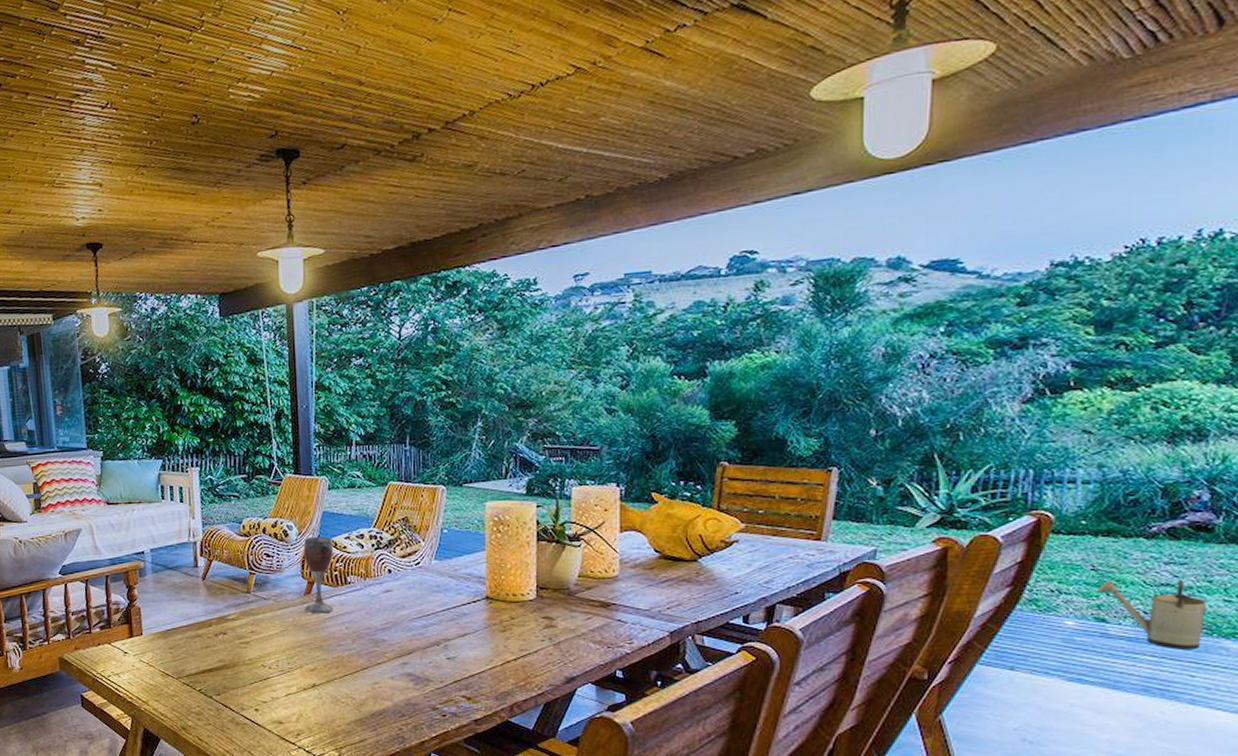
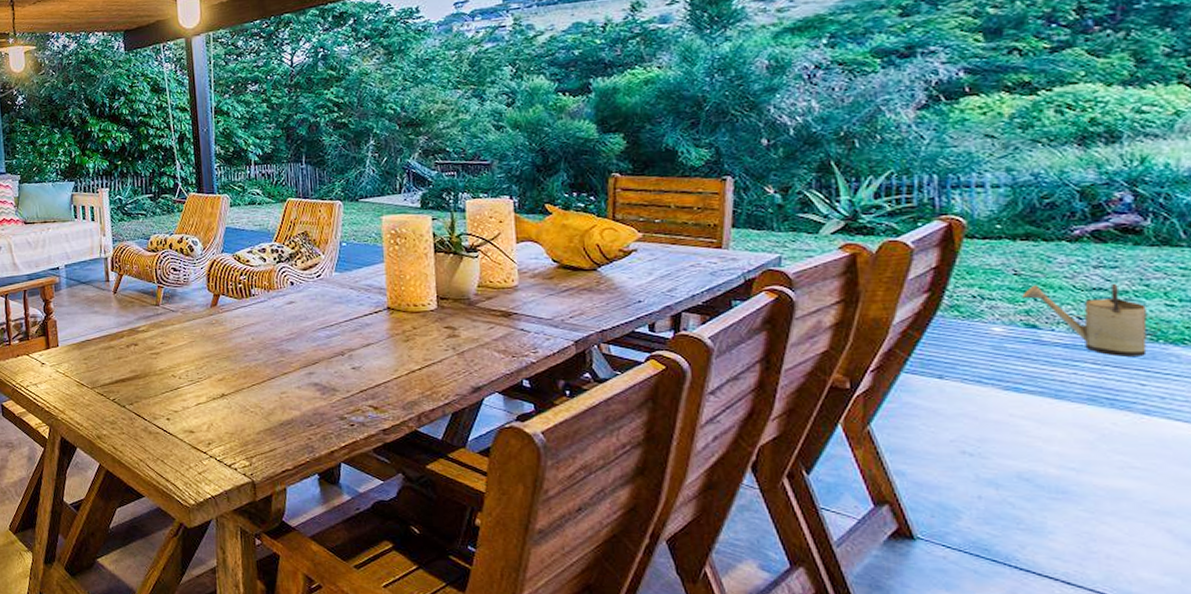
cup: present [303,537,334,614] -> none [208,251,240,325]

